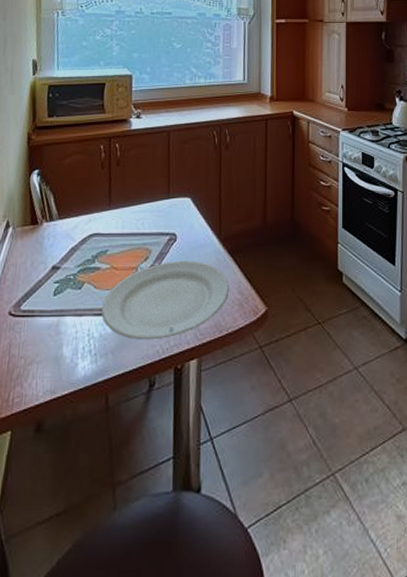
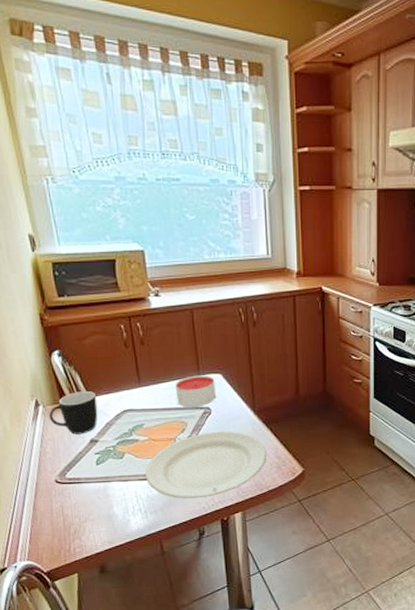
mug: none [17,213,67,260] -> present [49,391,98,435]
candle: none [144,198,184,233] -> present [175,375,216,408]

